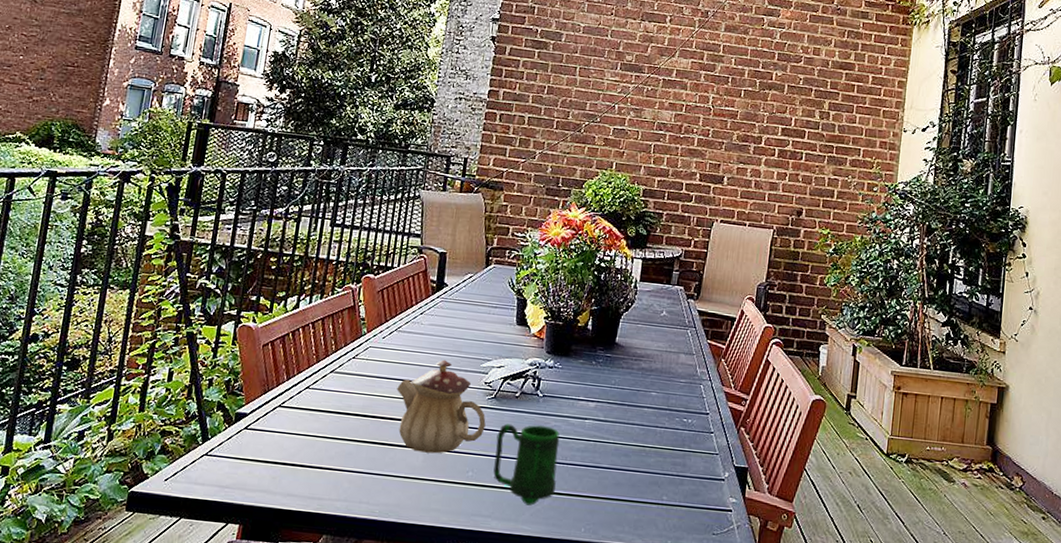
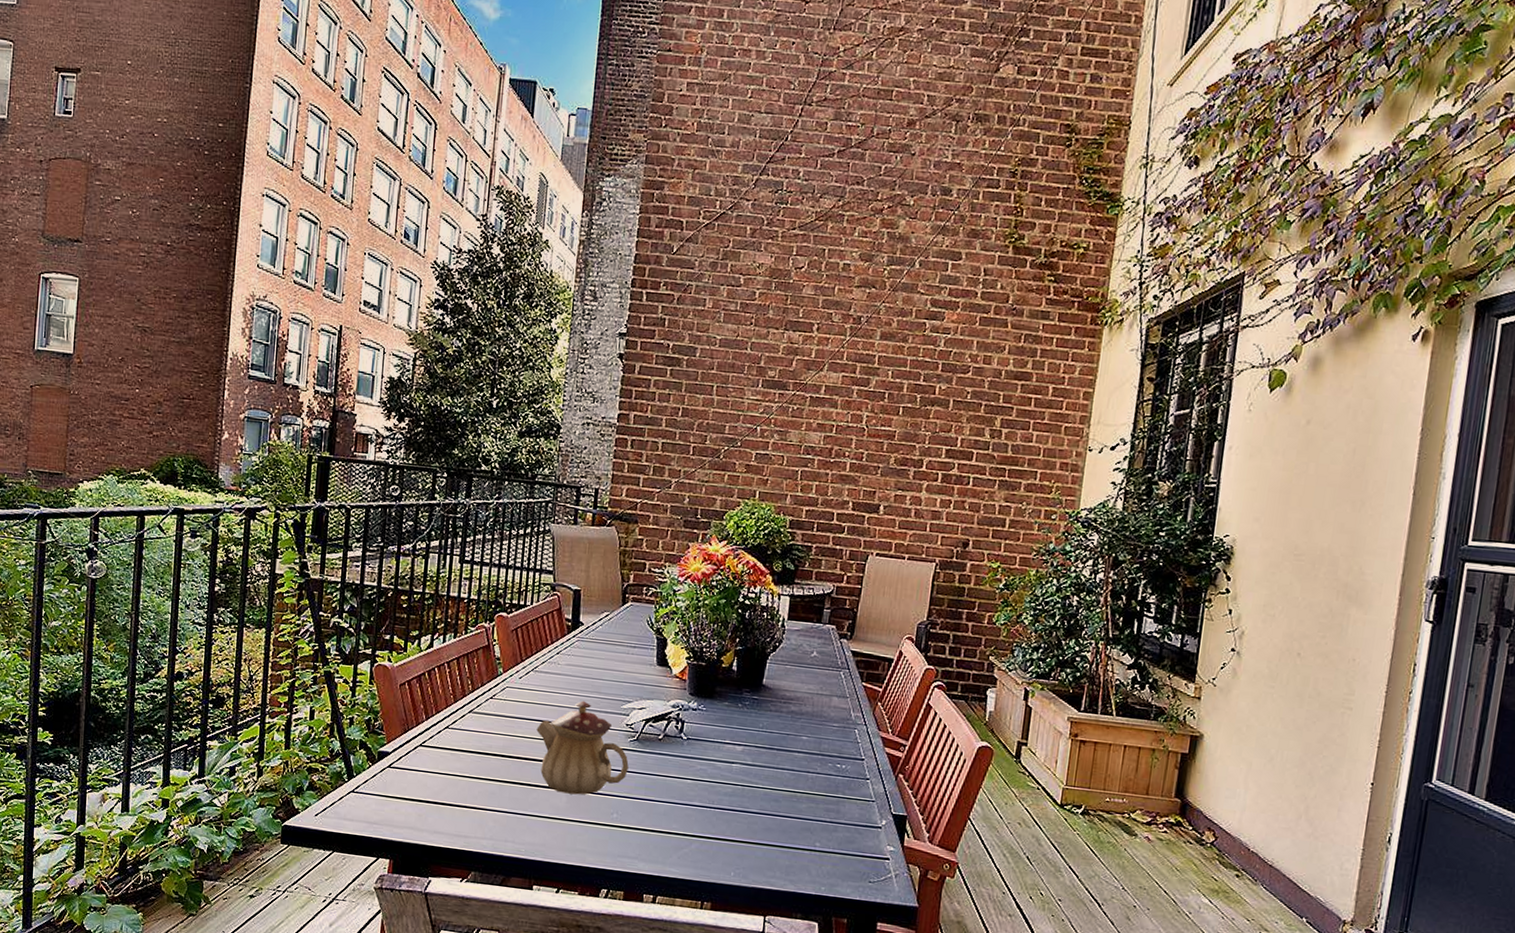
mug: present [493,423,560,506] -> none [638,766,706,849]

